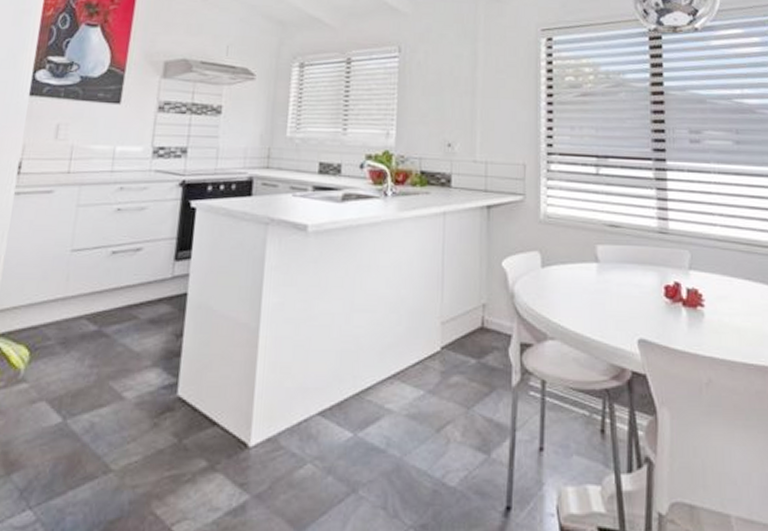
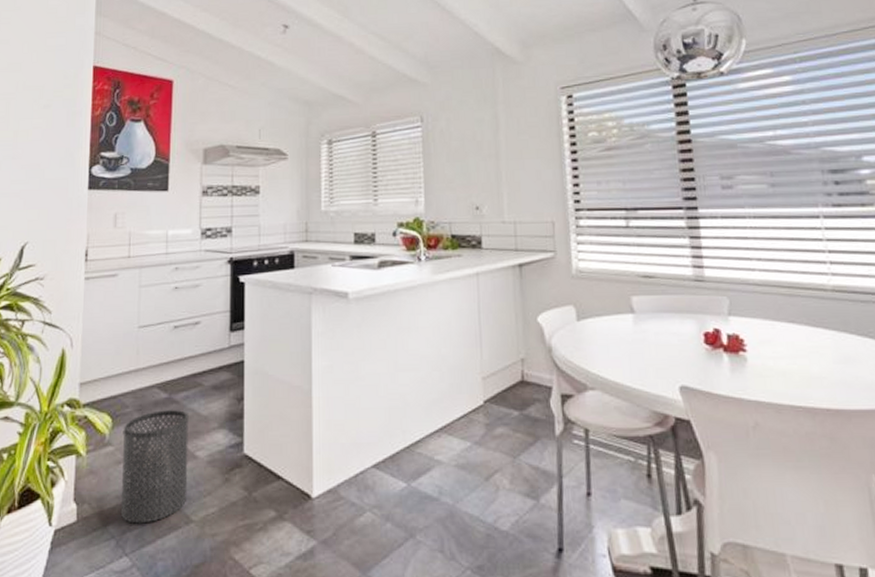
trash can: none [28,344,119,472] -> present [120,410,189,524]

